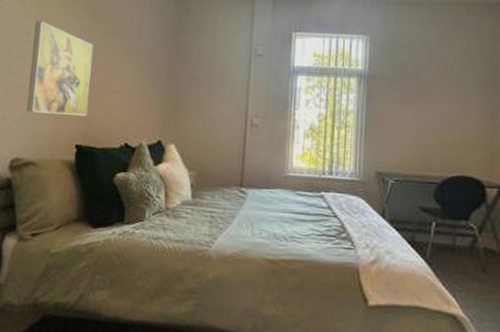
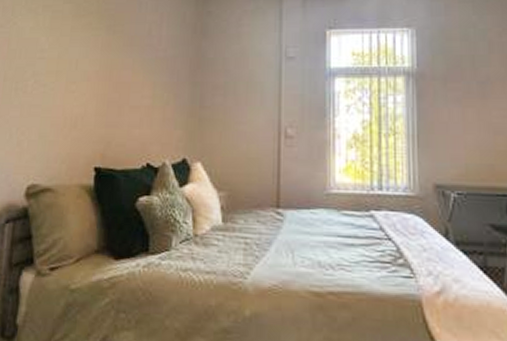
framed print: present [26,21,94,116] -> none [42,36,111,135]

